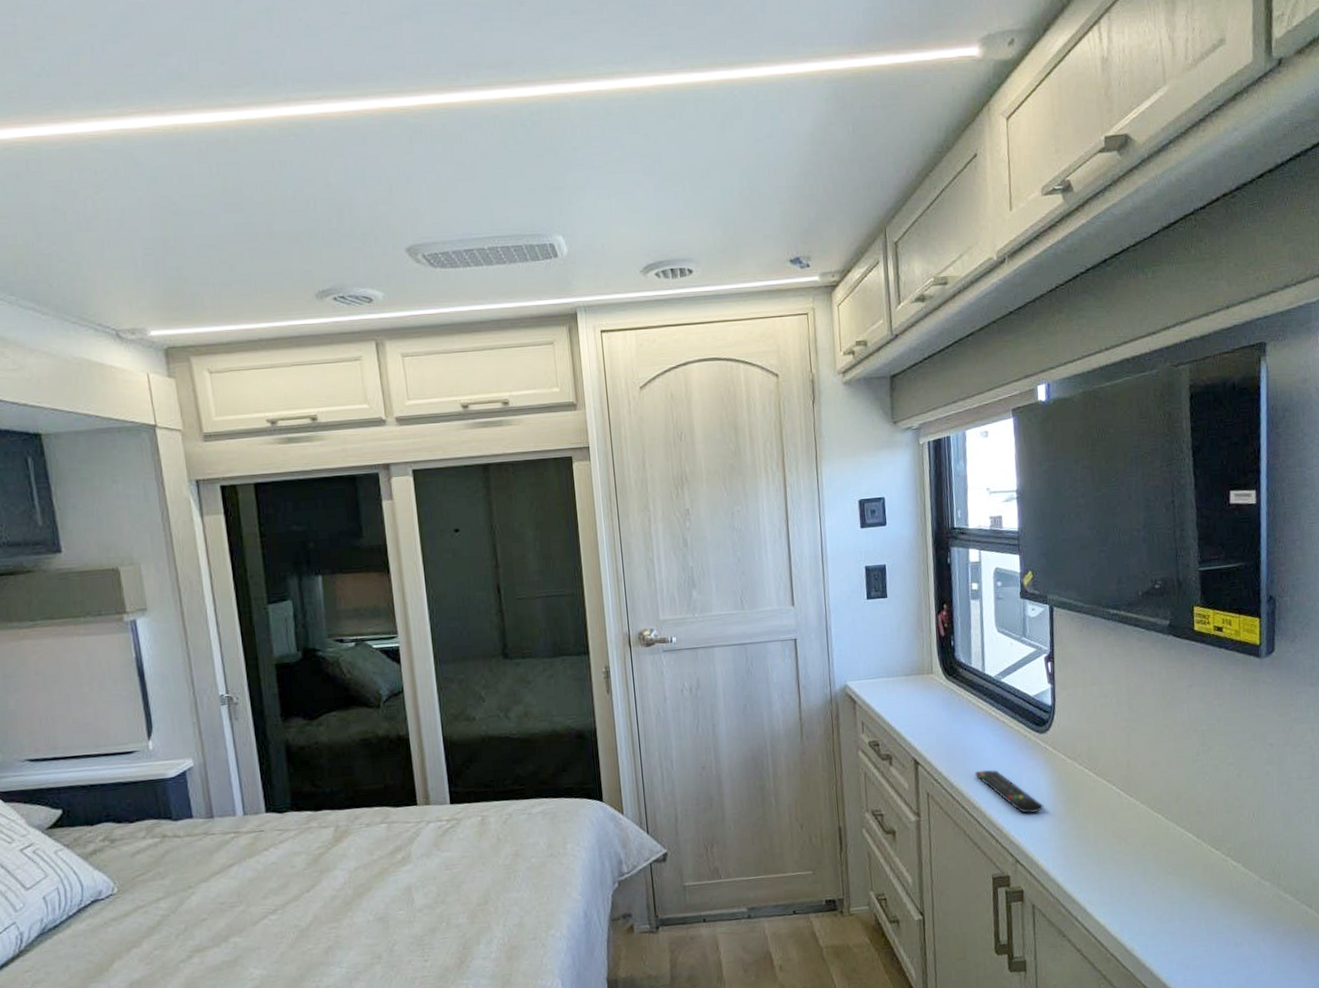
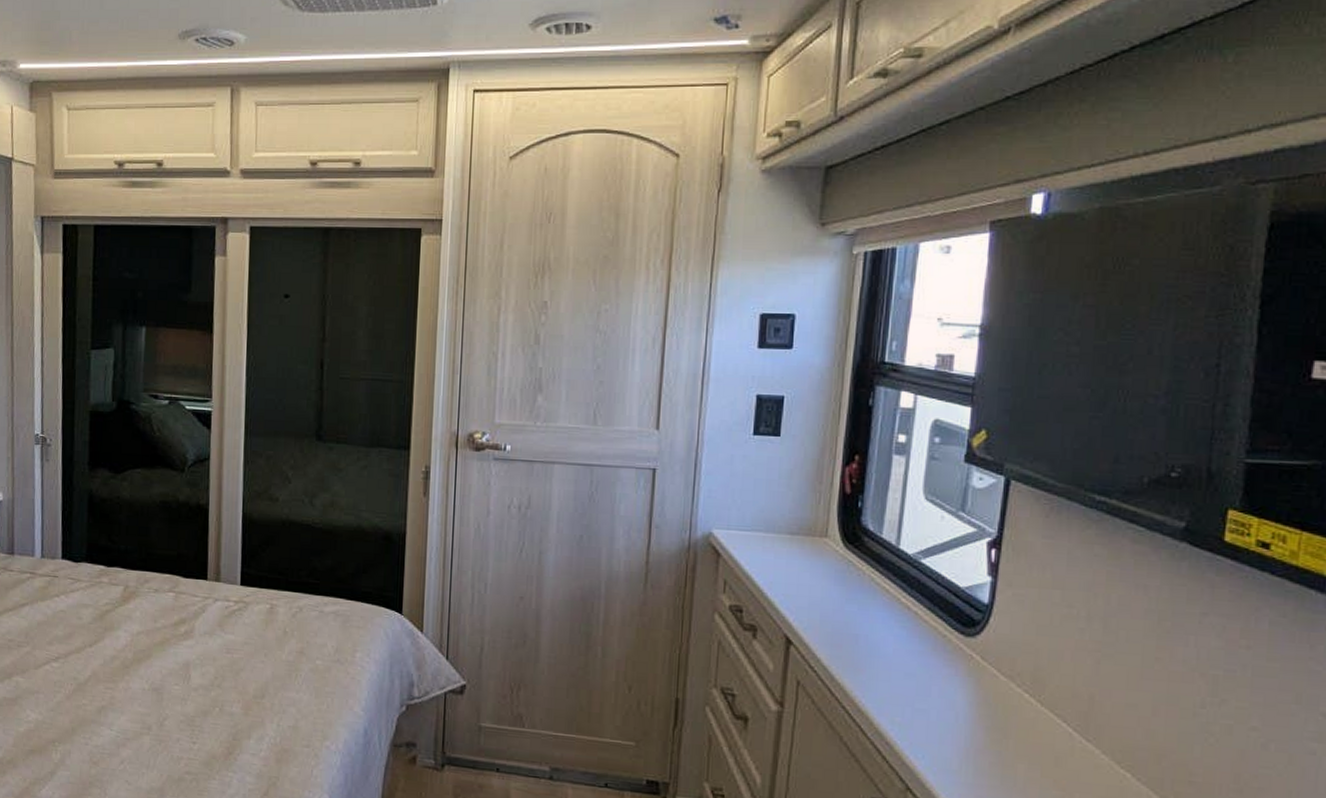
remote control: present [975,770,1044,814] -> none [866,667,957,735]

